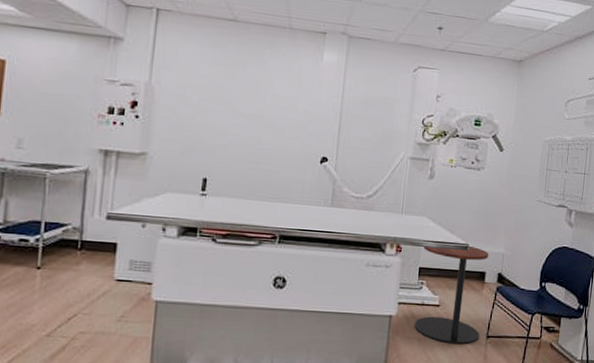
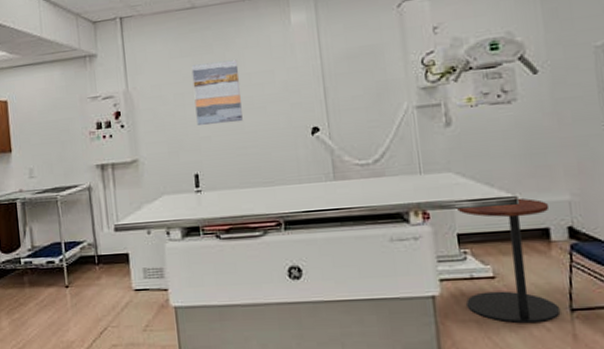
wall art: none [216,74,268,138] -> present [191,59,243,125]

